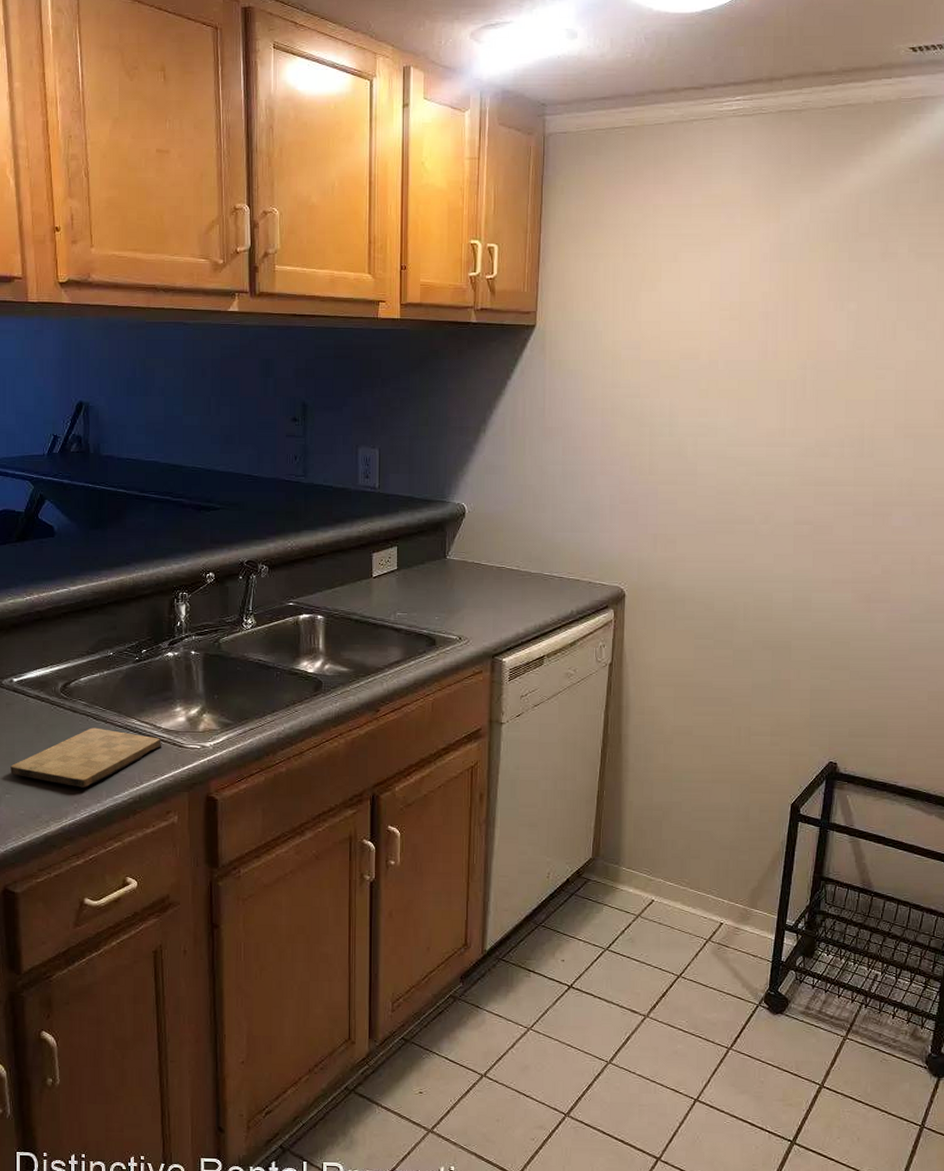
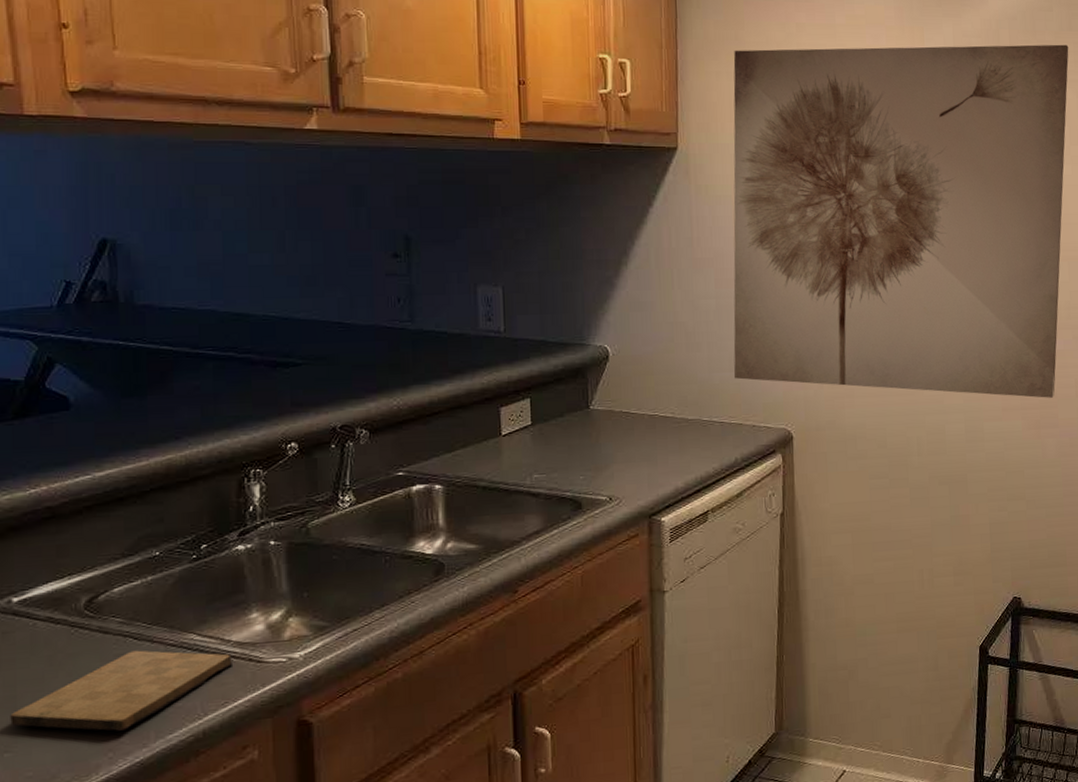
wall art: none [575,217,933,573] -> present [733,44,1069,398]

